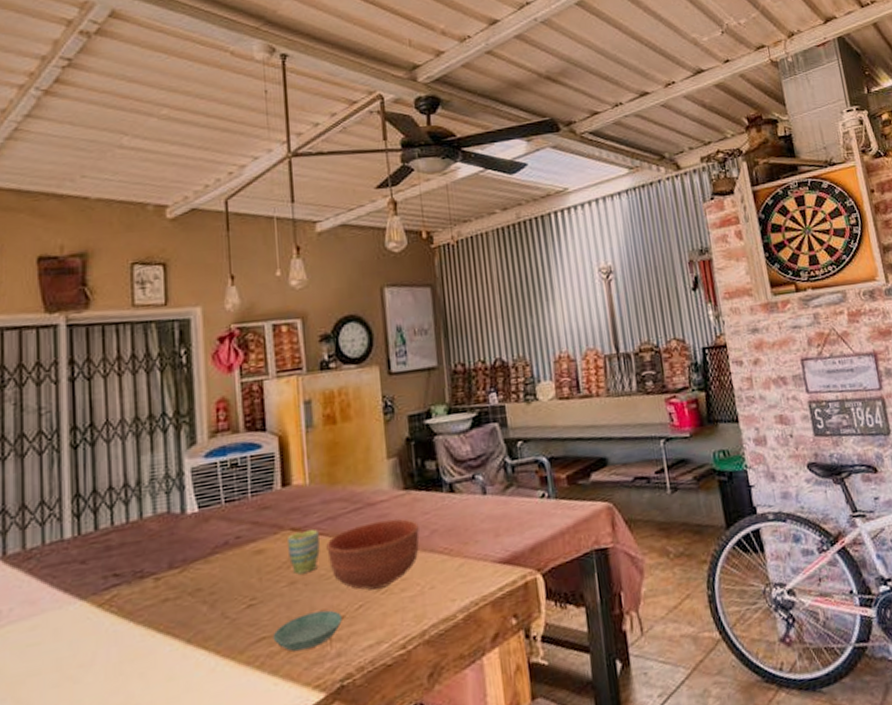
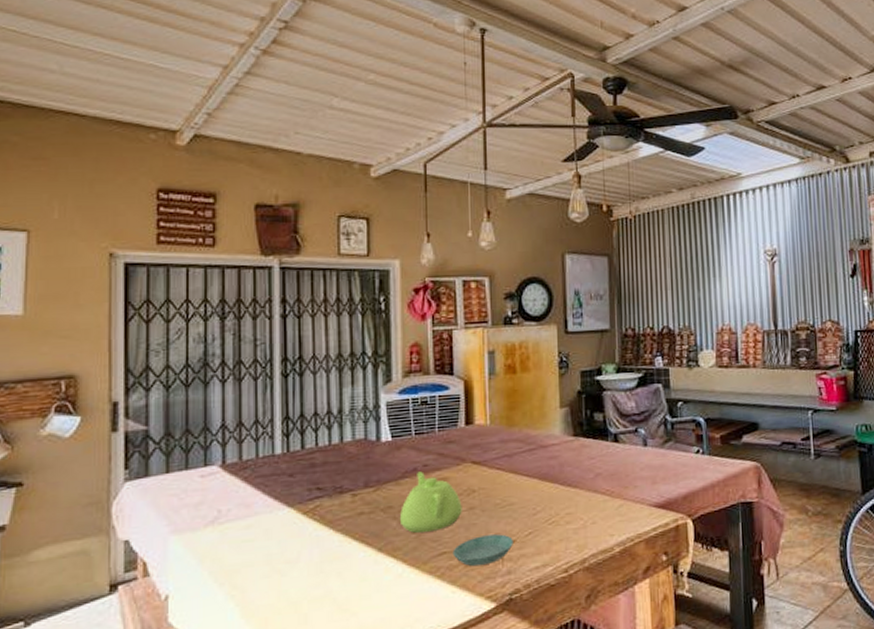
teapot: none [210,544,282,618] -> present [399,471,462,534]
mug: present [286,528,320,575] -> none [467,463,497,502]
bowl: present [326,518,420,591] -> none [502,460,585,520]

